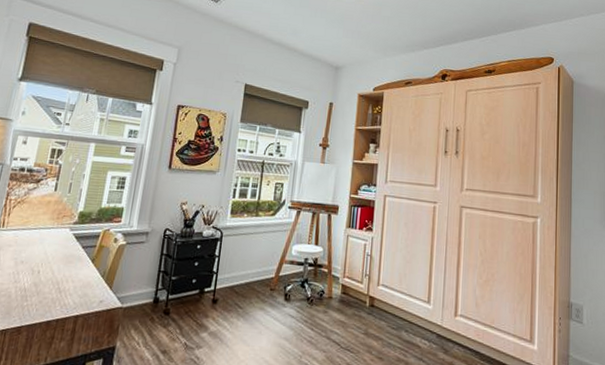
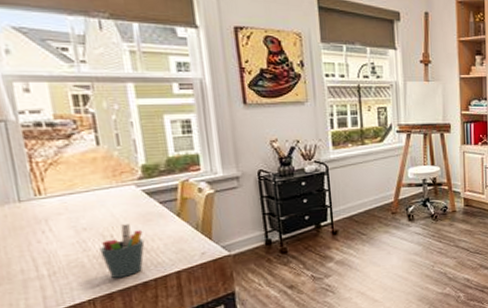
pen holder: none [25,262,62,313] -> present [99,224,145,278]

